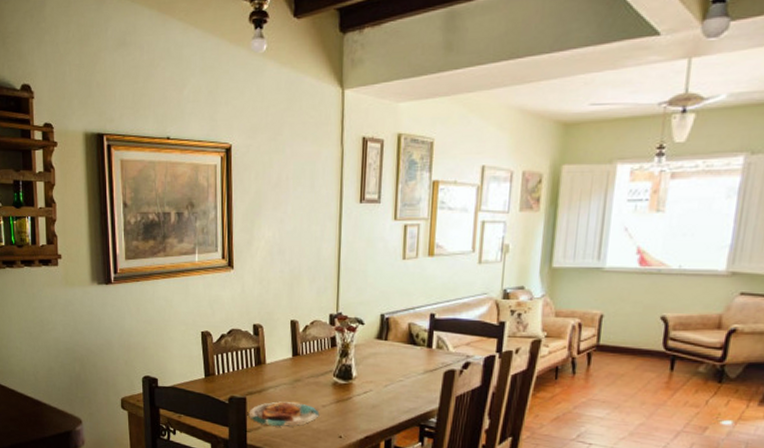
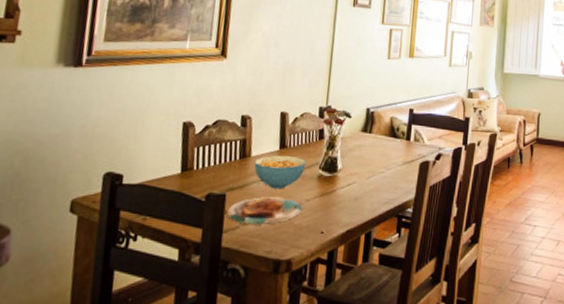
cereal bowl: none [270,362,320,395] -> present [254,155,307,189]

